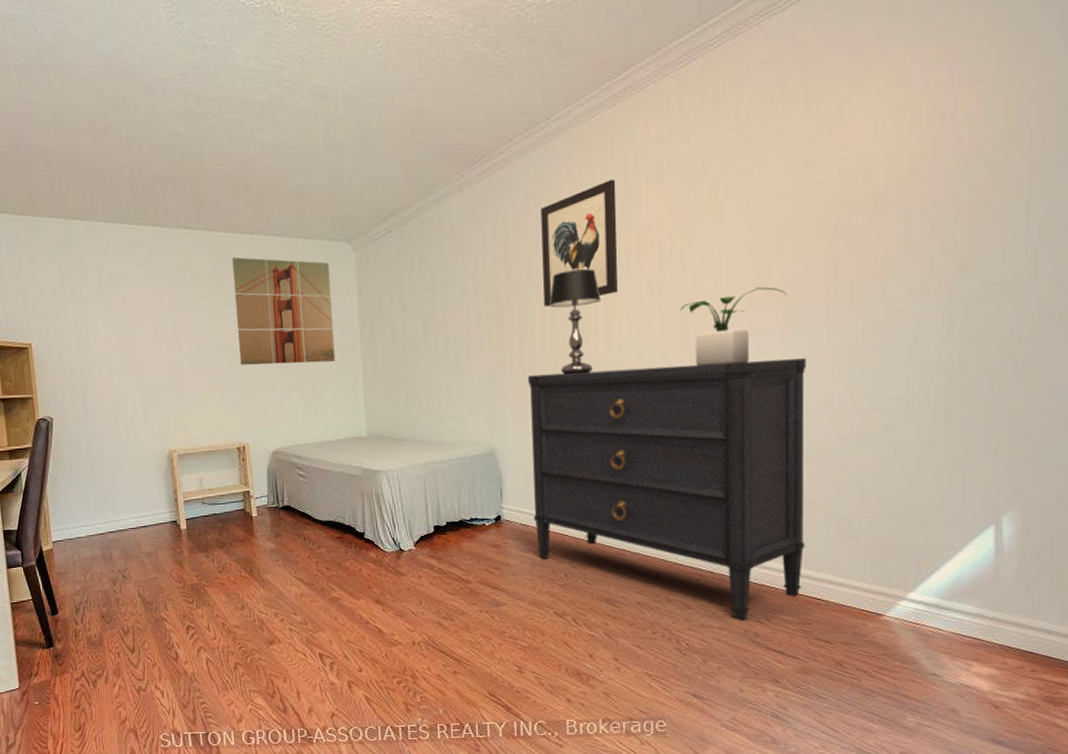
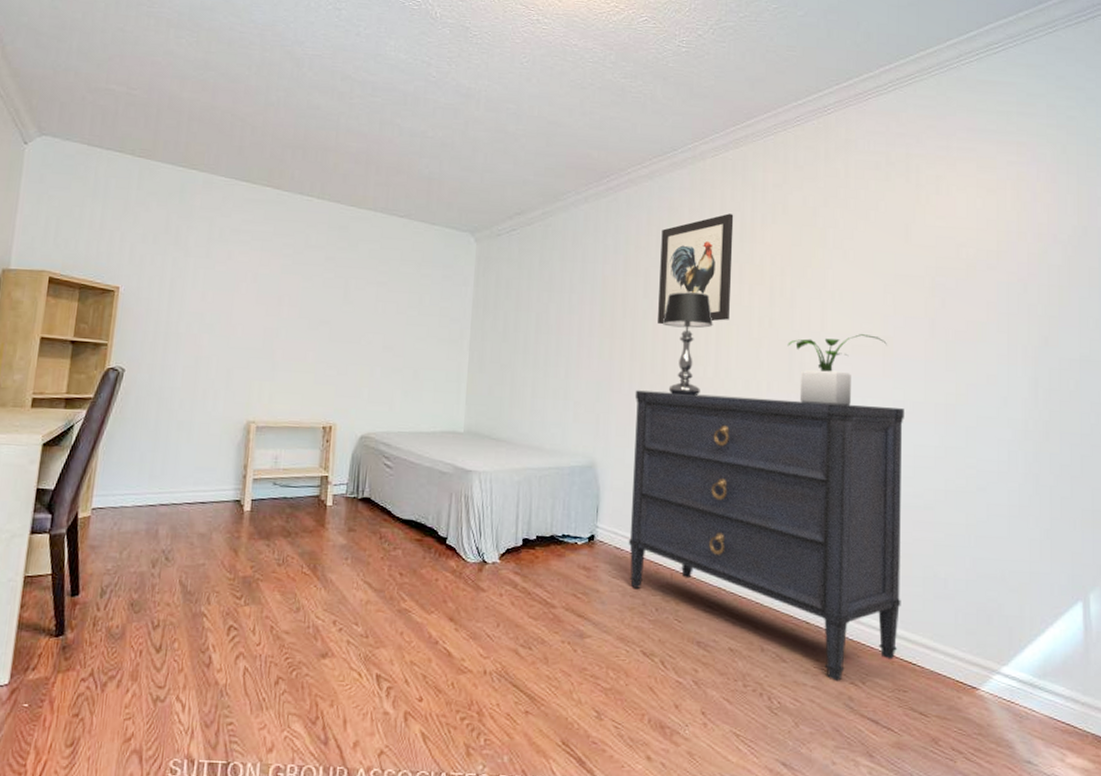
wall art: present [232,257,336,365] -> none [342,231,449,349]

